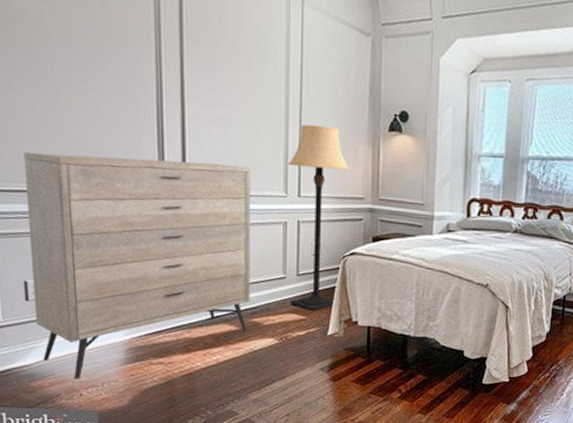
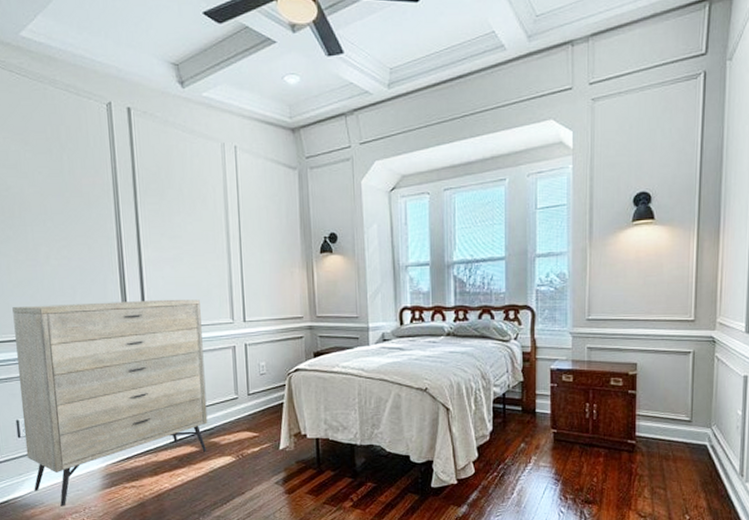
lamp: present [288,124,350,312] -> none [232,255,288,428]

